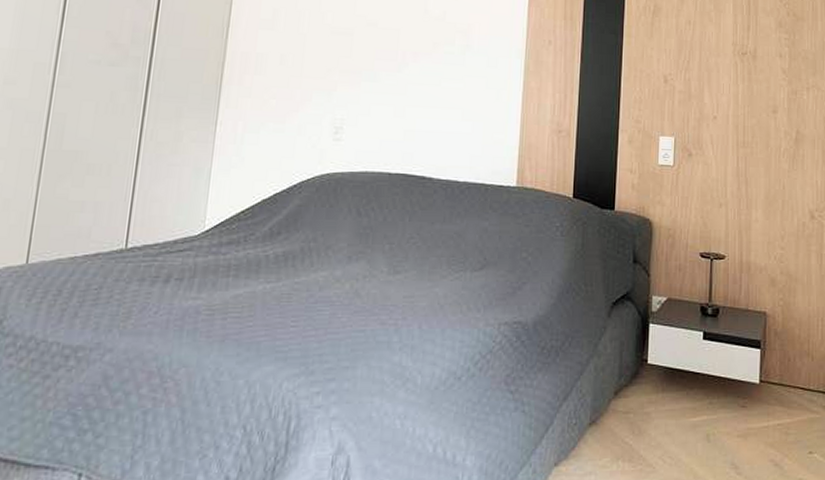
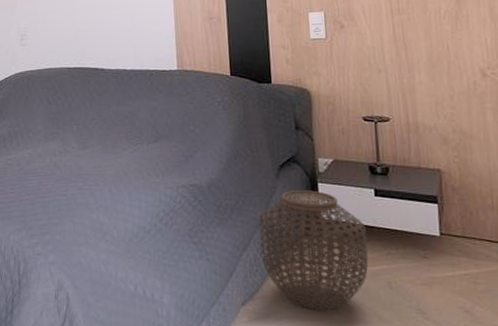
woven basket: none [582,331,692,468] -> present [258,190,369,310]

